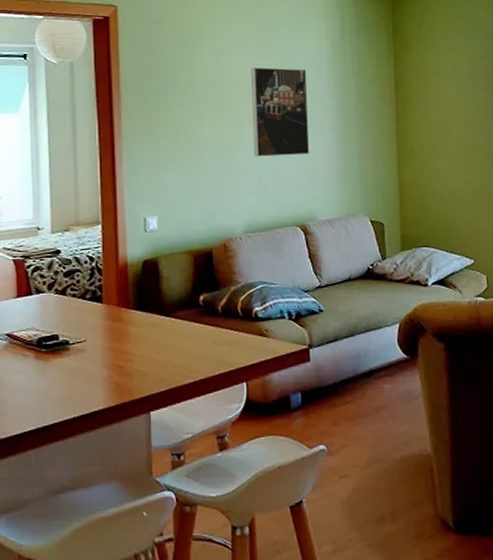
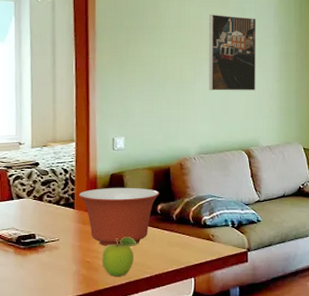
mixing bowl: none [107,275,201,347] -> present [78,187,159,246]
fruit: none [136,334,177,383] -> present [102,236,137,276]

